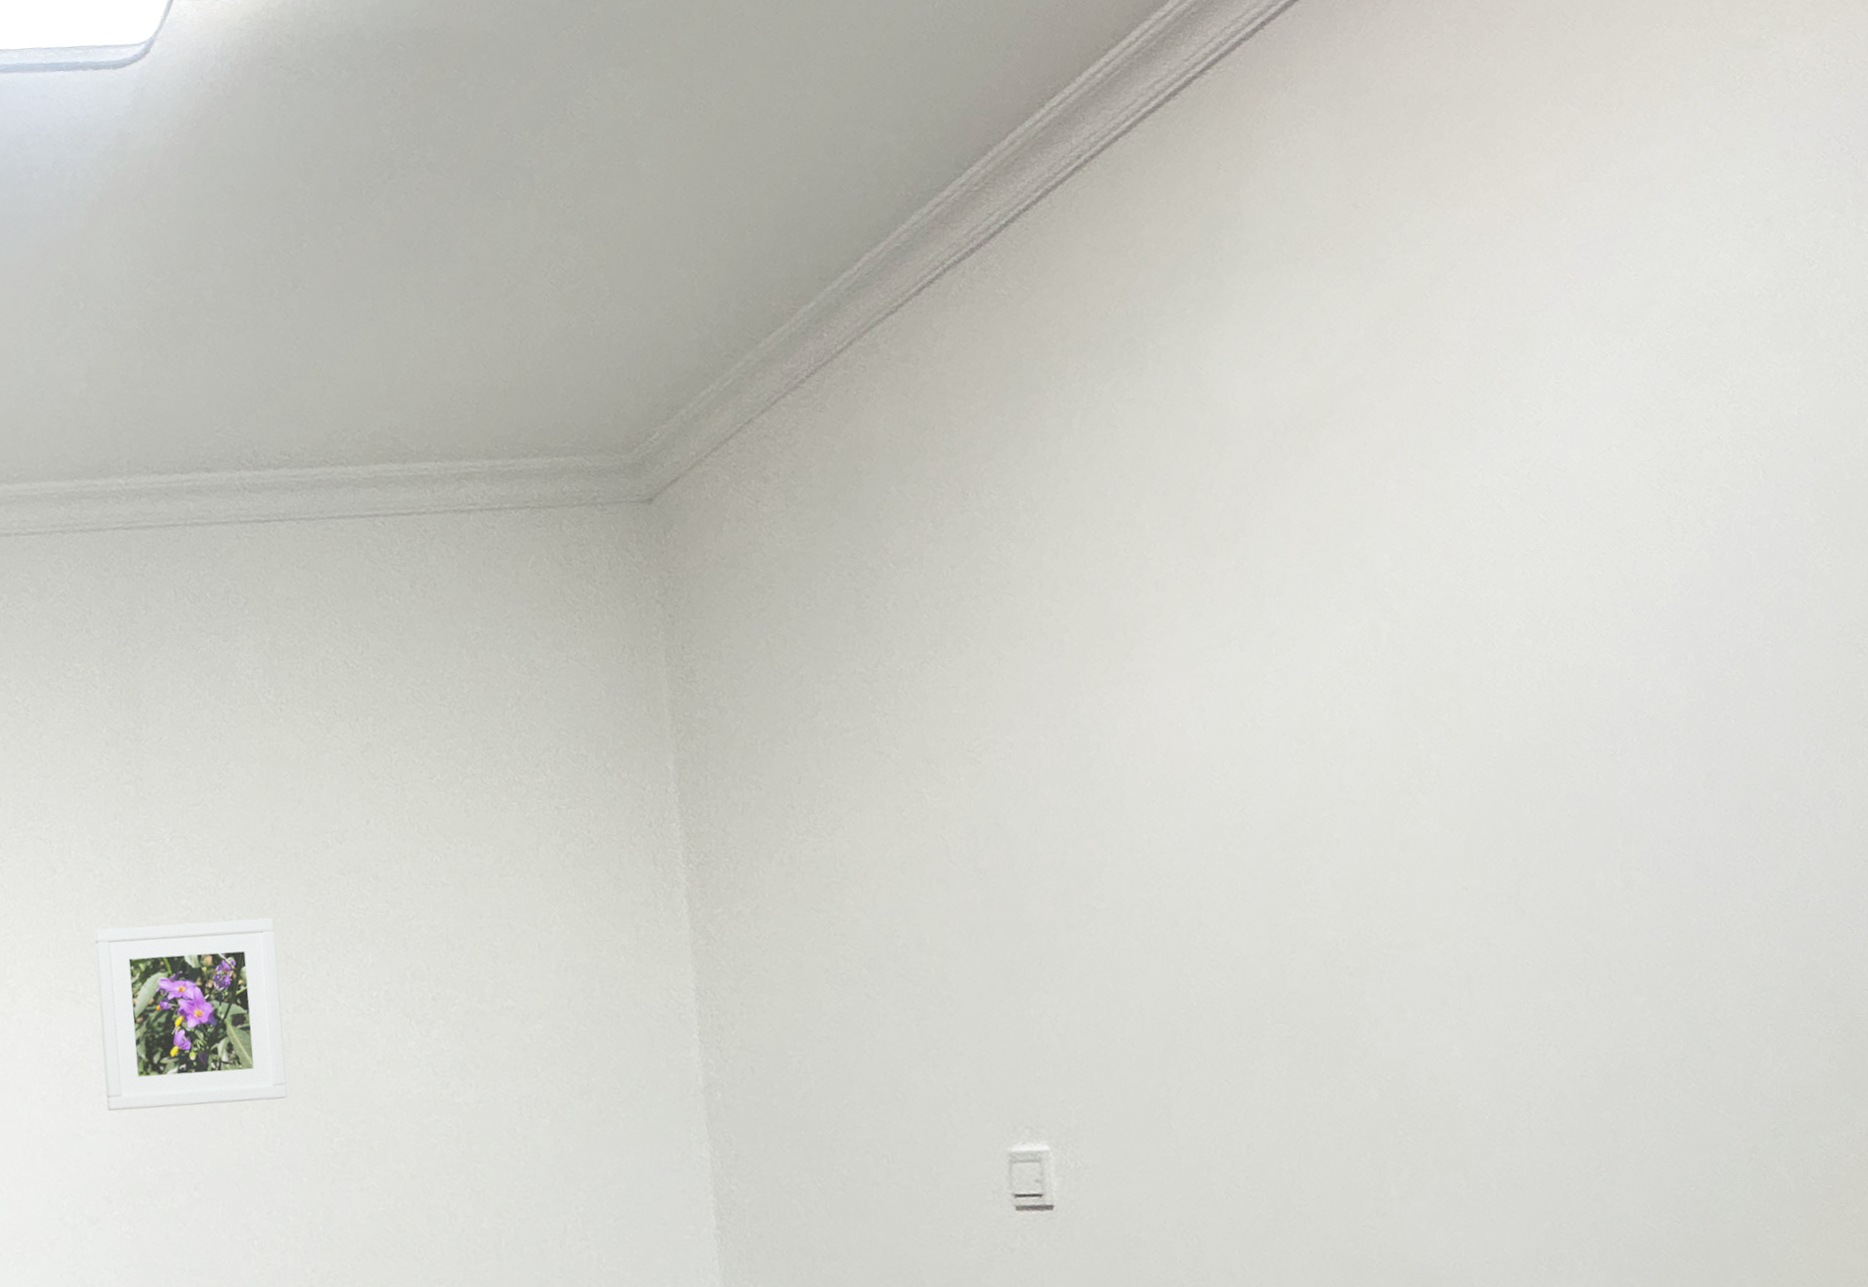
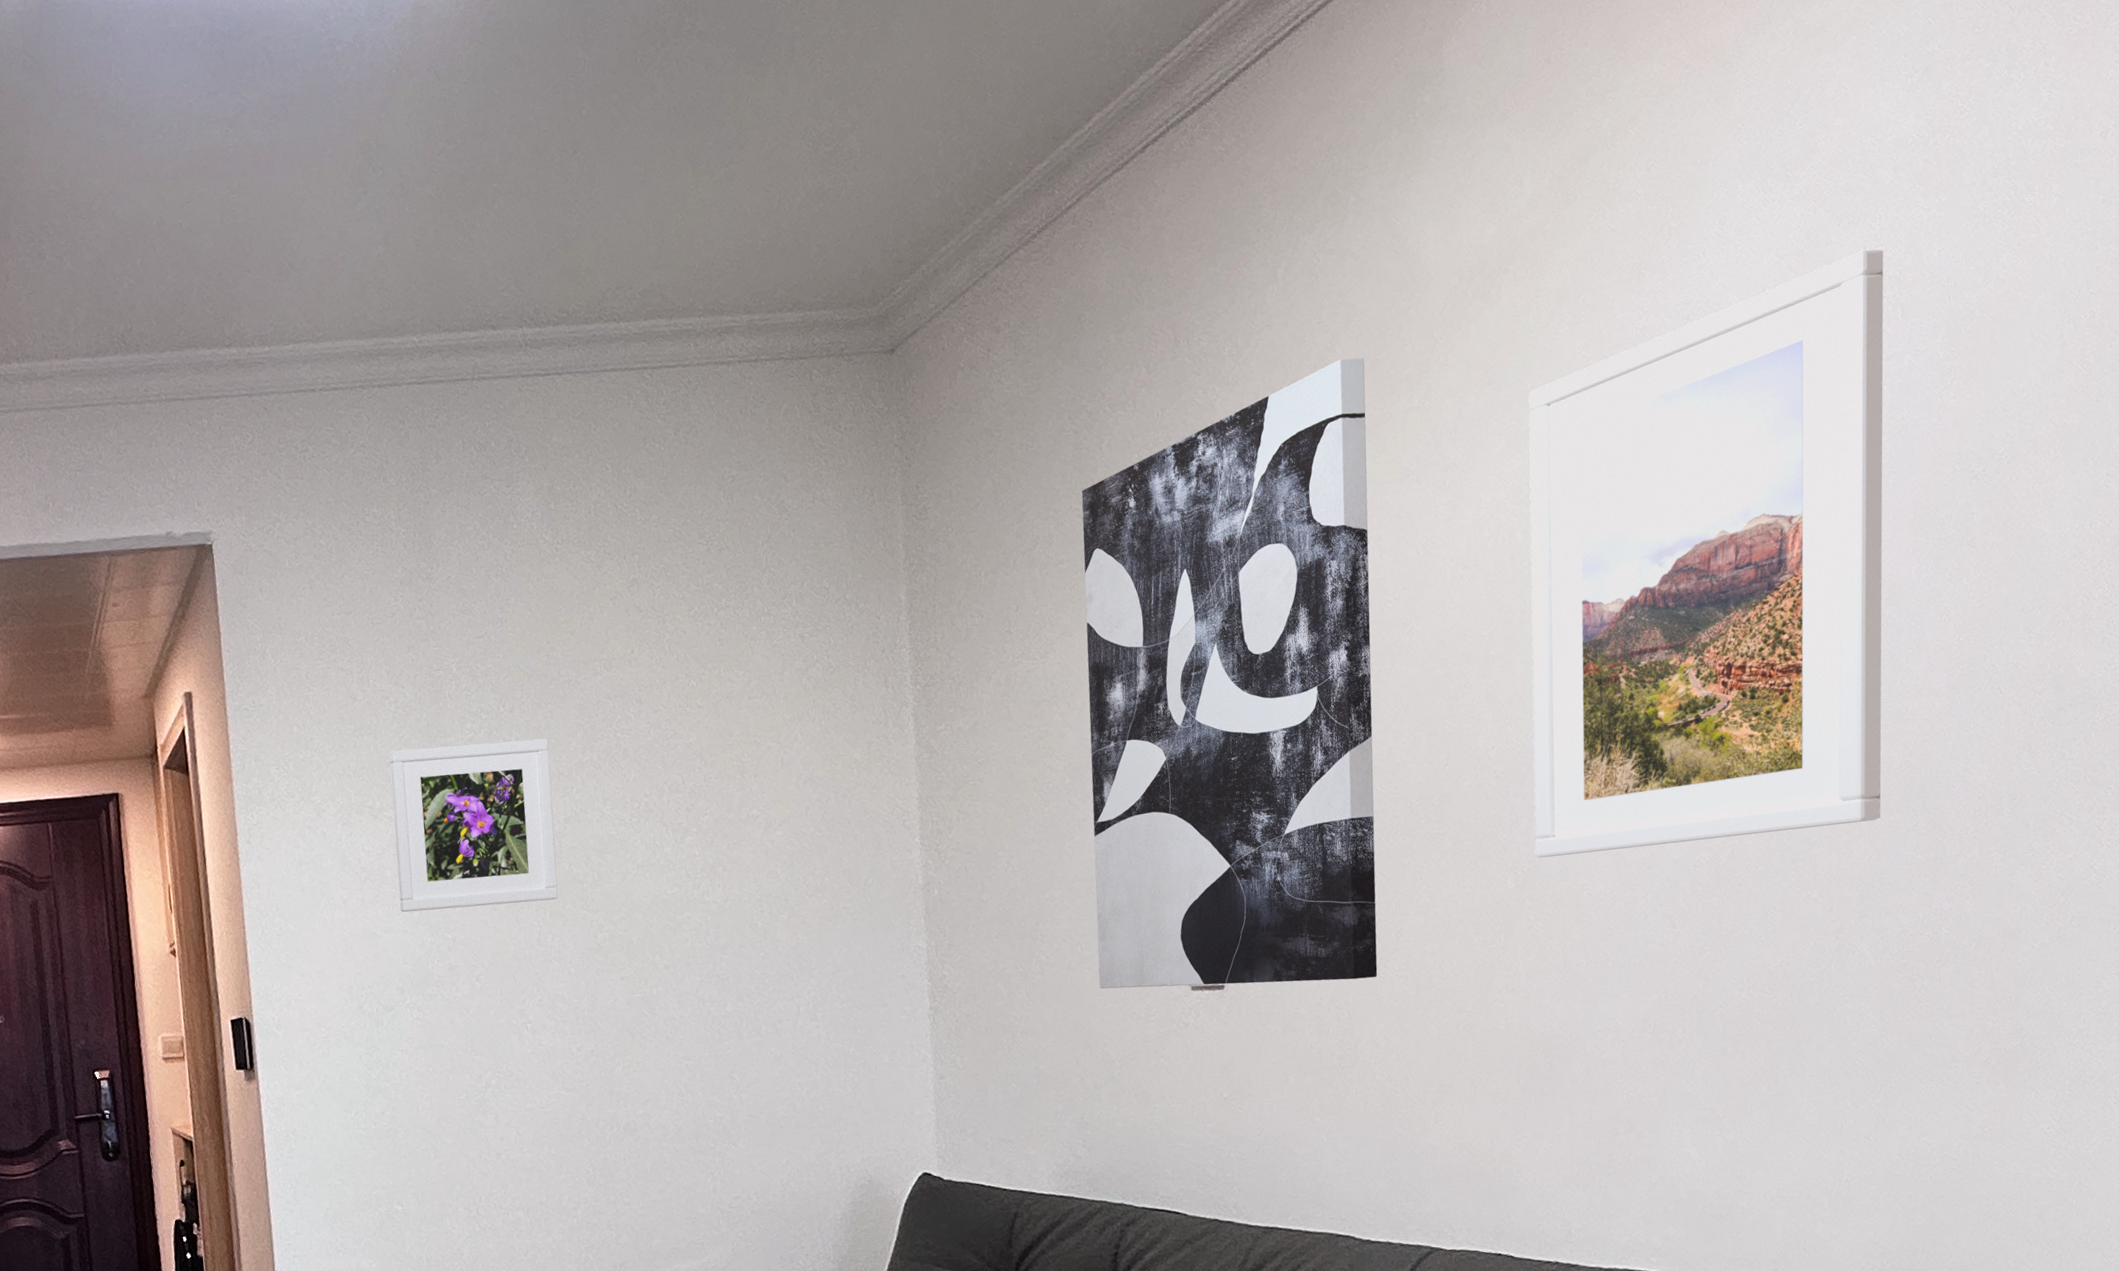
wall art: none [866,514,1228,1208] -> present [1081,358,1378,989]
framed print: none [1357,407,1789,1065] -> present [1528,249,1884,858]

